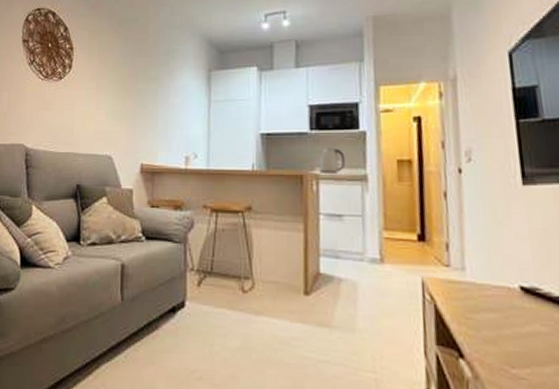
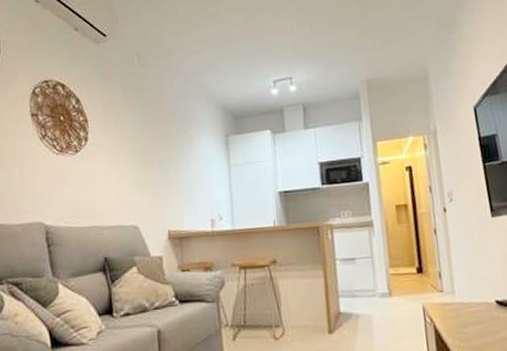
kettle: present [319,147,346,175] -> none [331,199,354,224]

